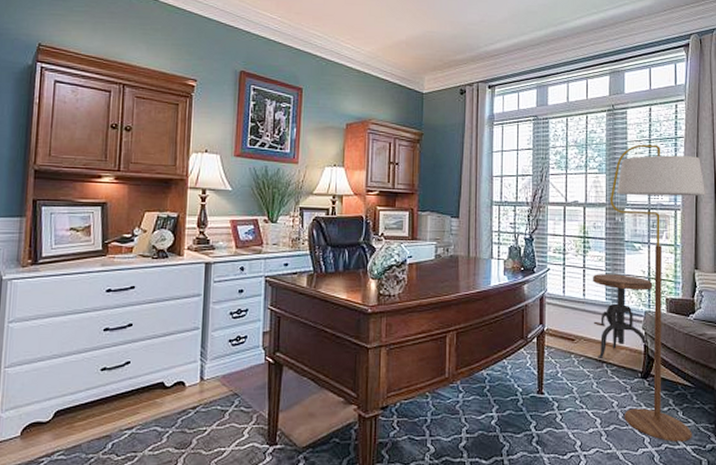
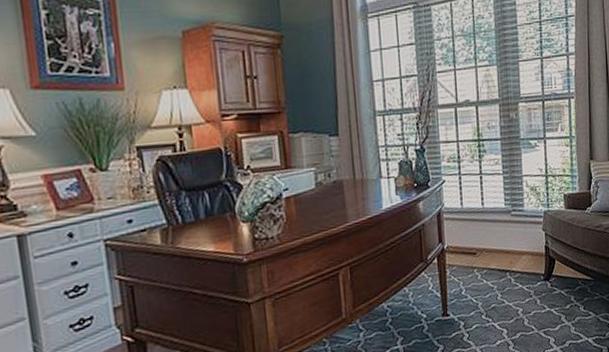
side table: present [593,274,653,364] -> none [490,175,555,268]
floor lamp: present [610,144,705,442] -> none [502,27,597,338]

